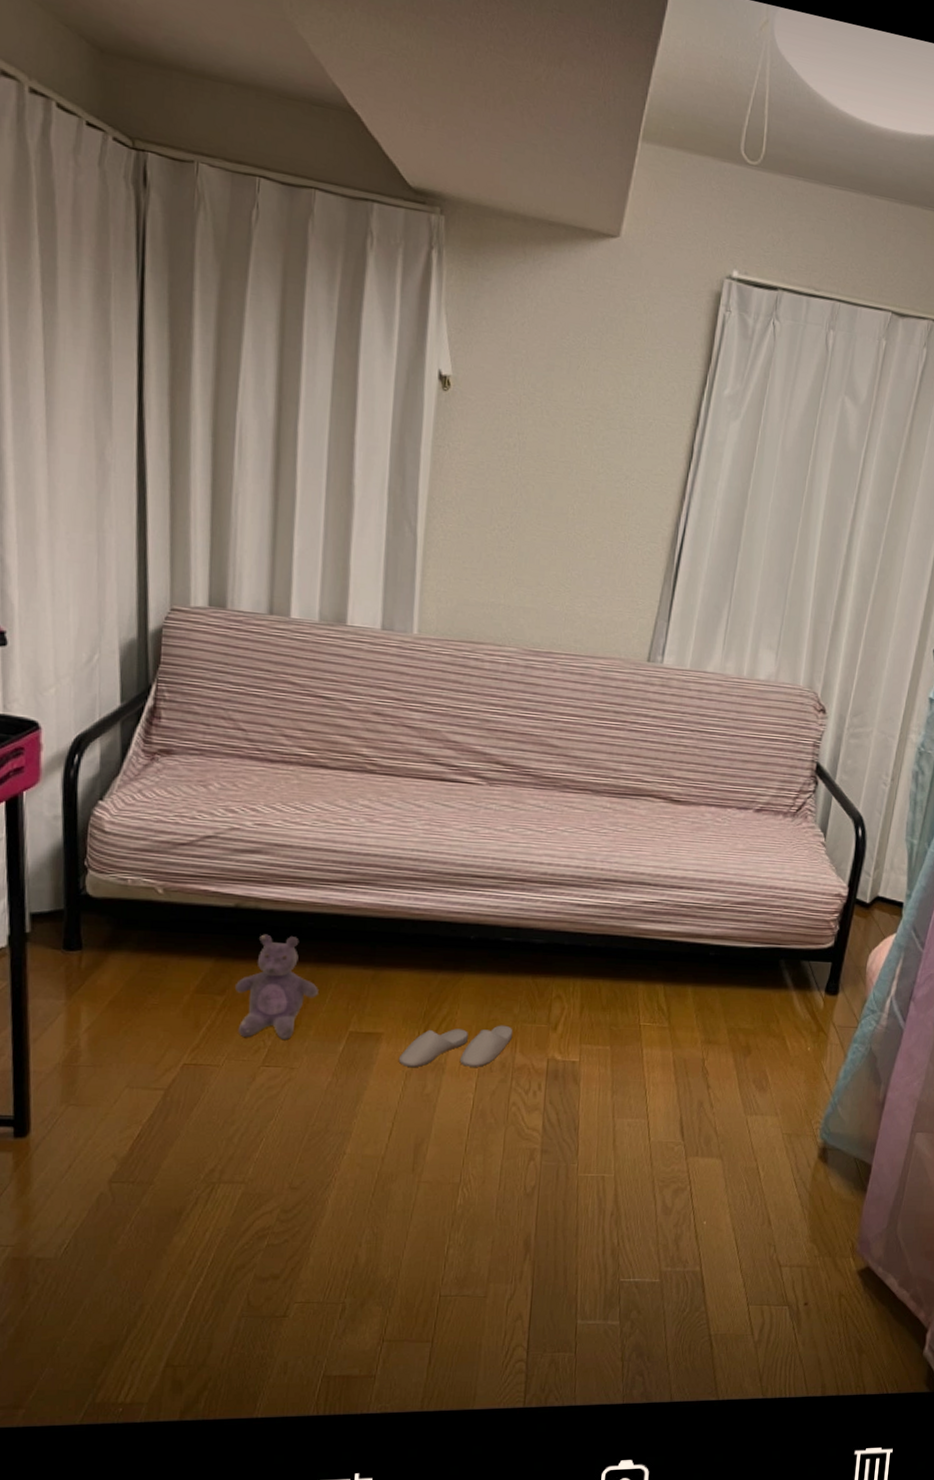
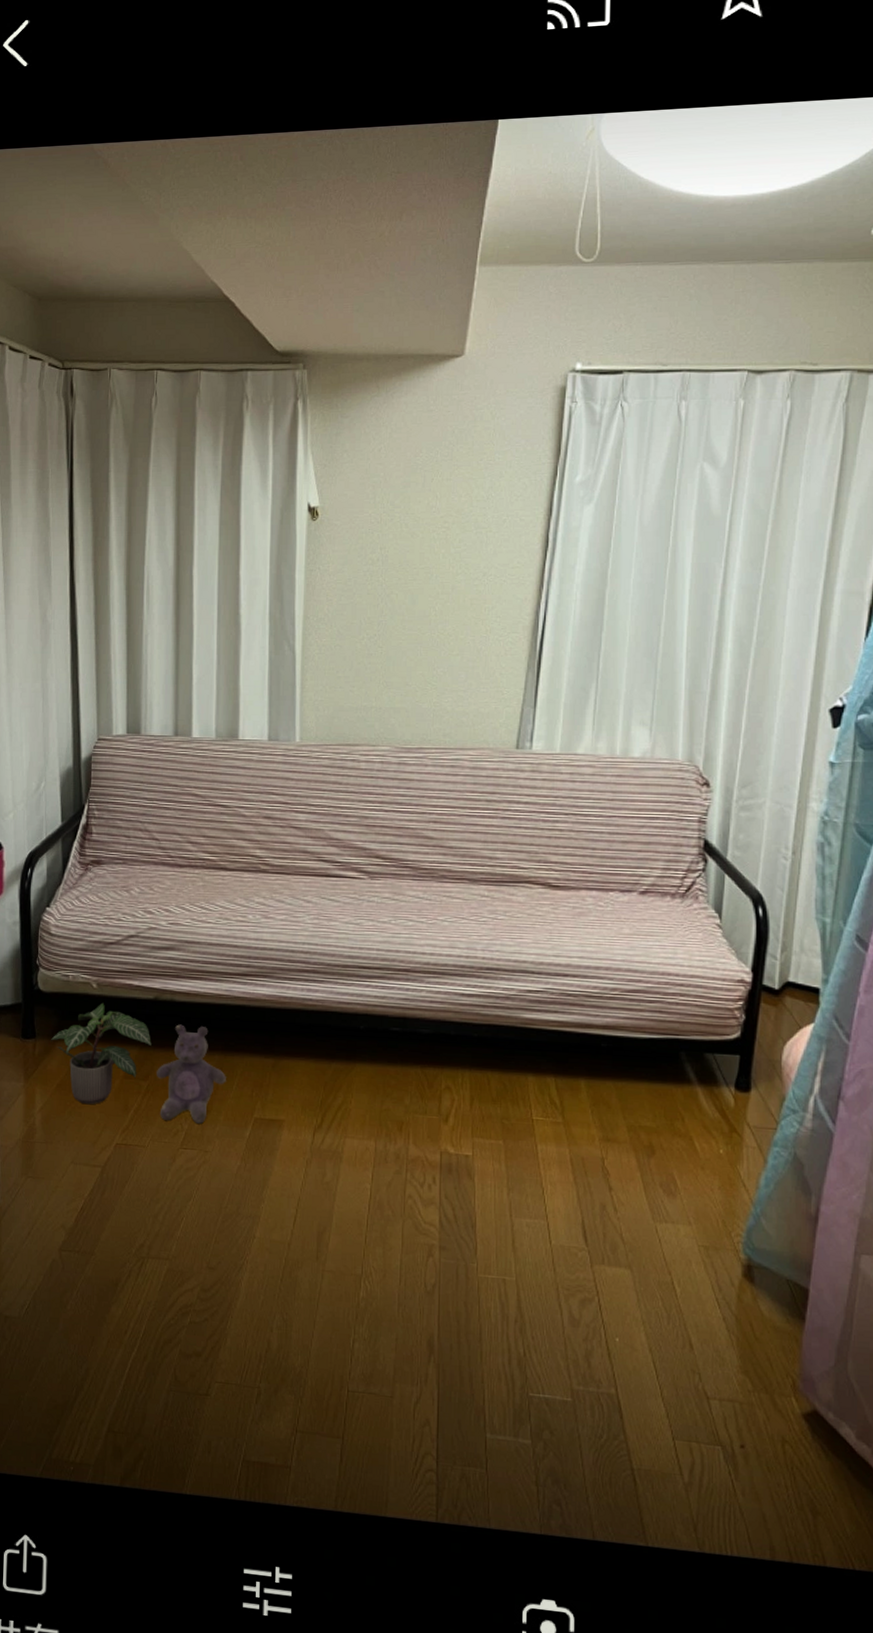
potted plant: none [102,910,230,1023] -> present [51,1002,152,1105]
slippers: present [398,1025,513,1068] -> none [299,1115,406,1157]

